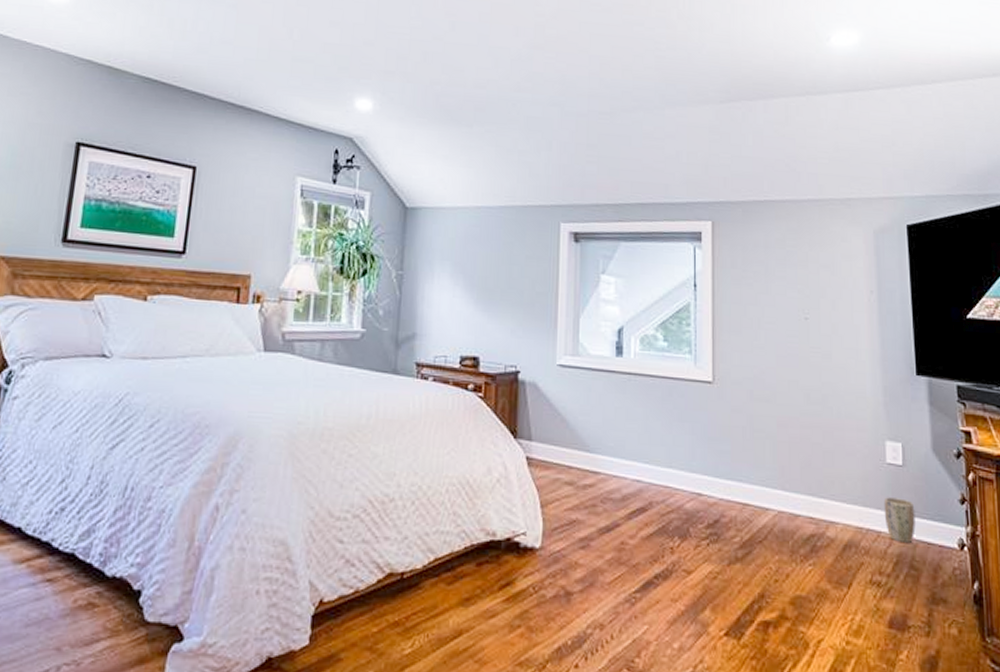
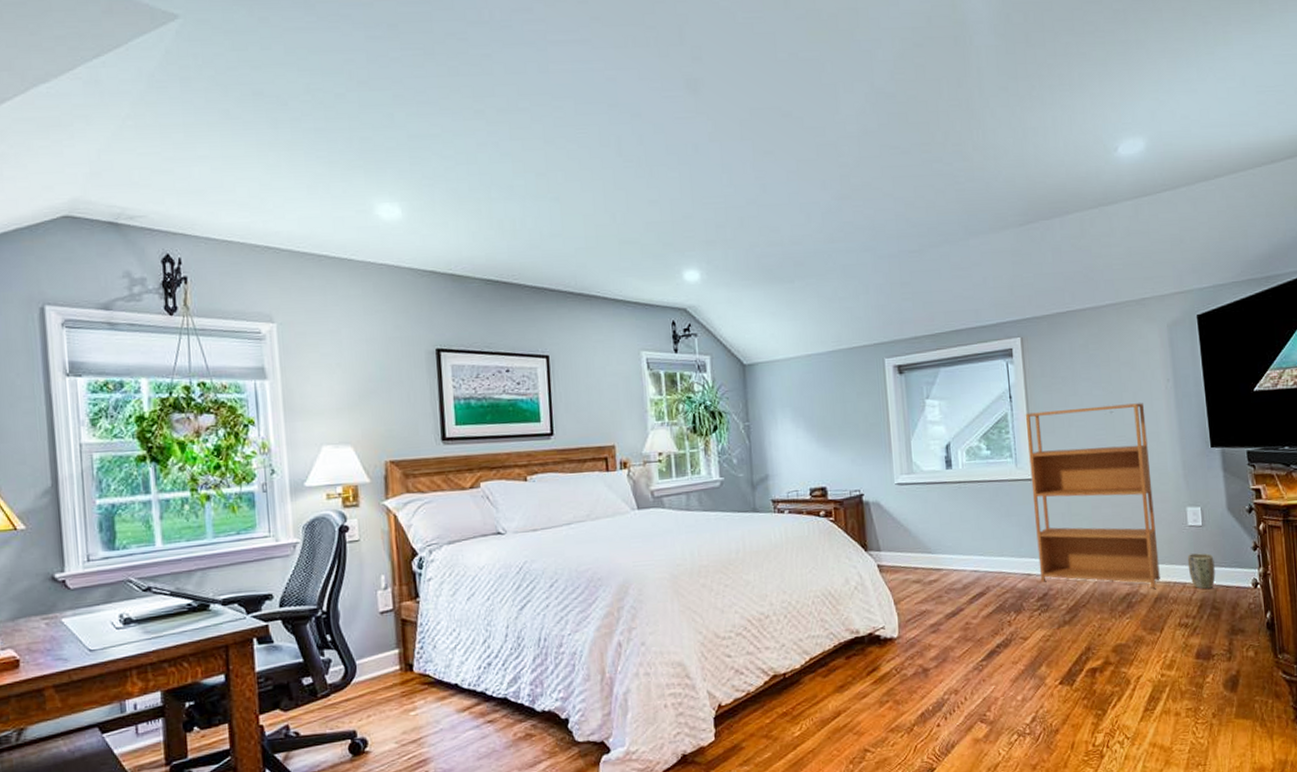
bookshelf: none [709,306,851,533] -> present [1025,403,1160,589]

